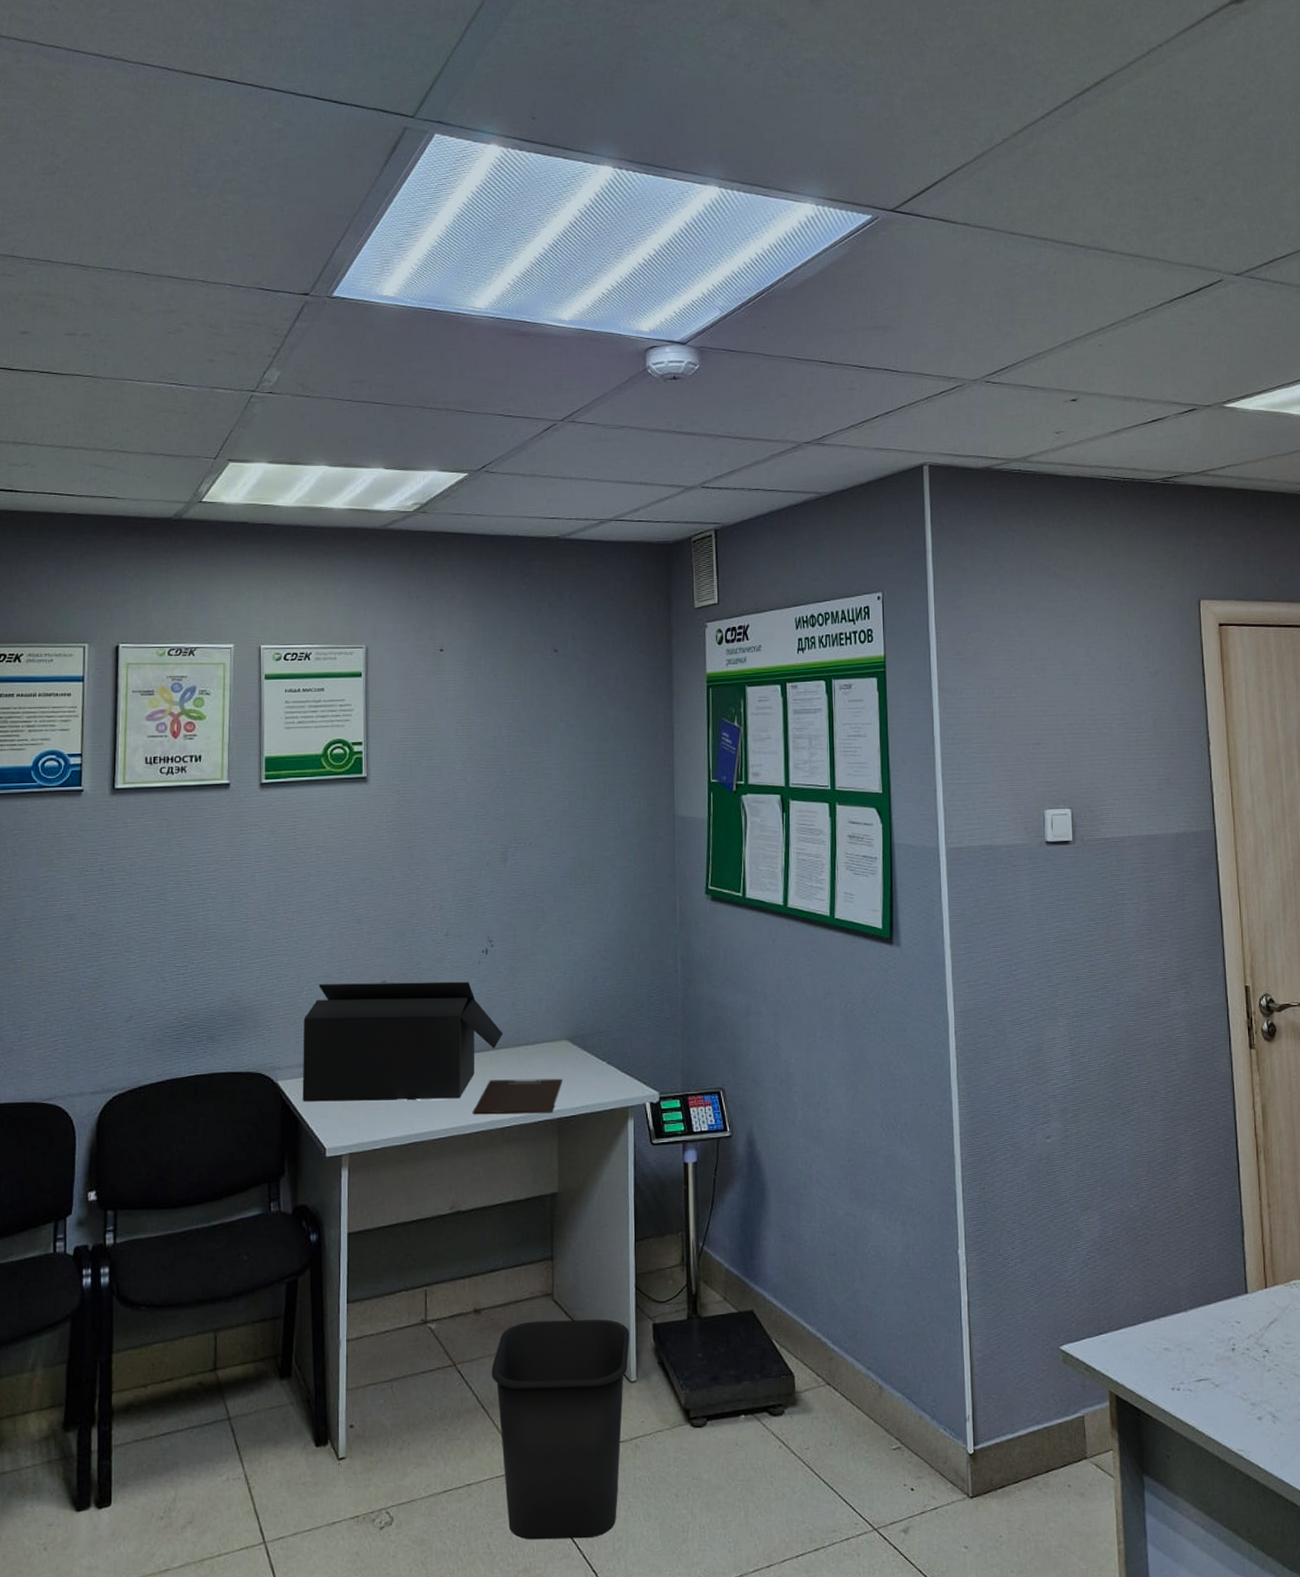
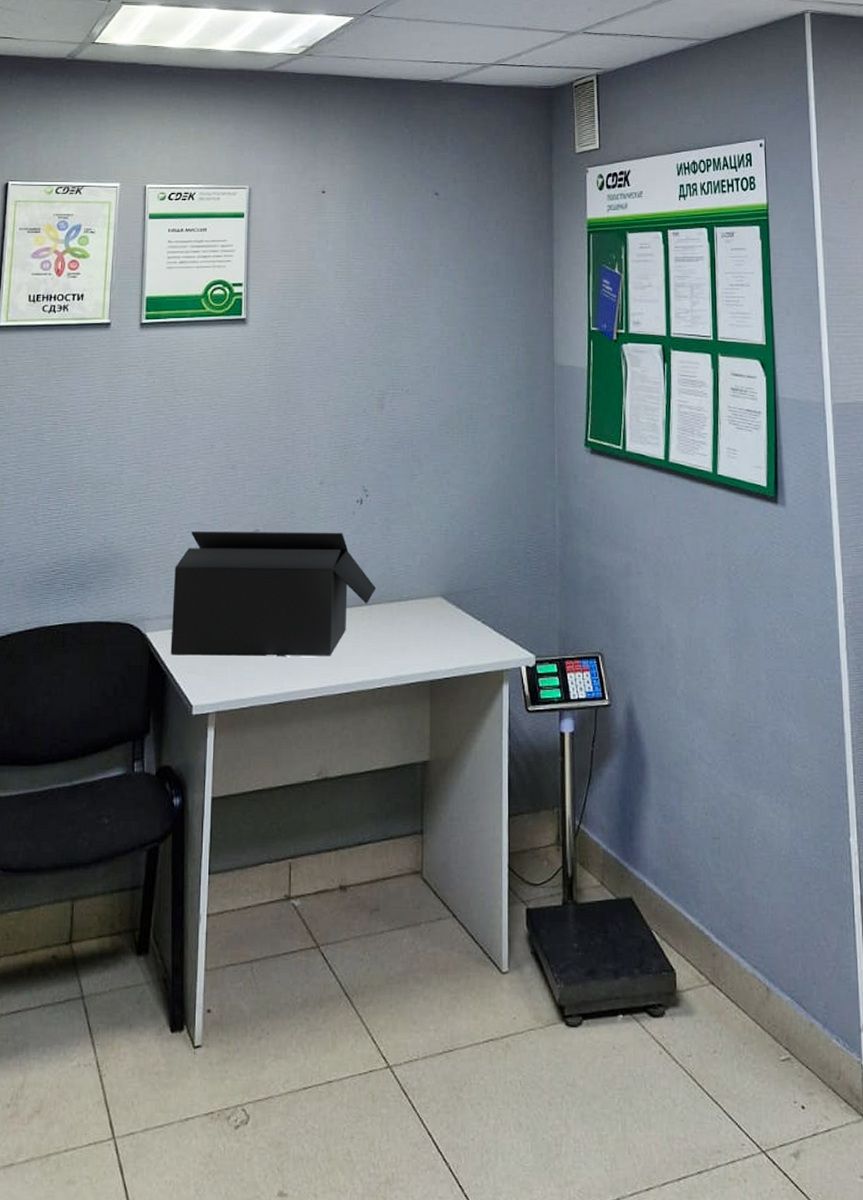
clipboard: present [473,1078,563,1114] -> none [343,637,436,675]
waste bin: present [491,1319,630,1540] -> none [356,901,501,1149]

